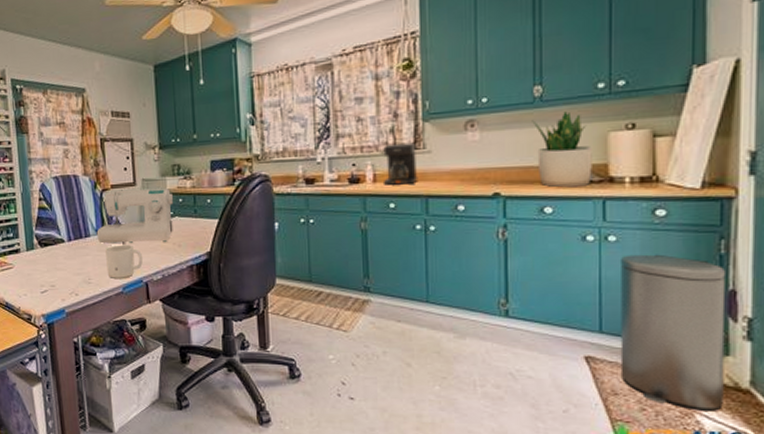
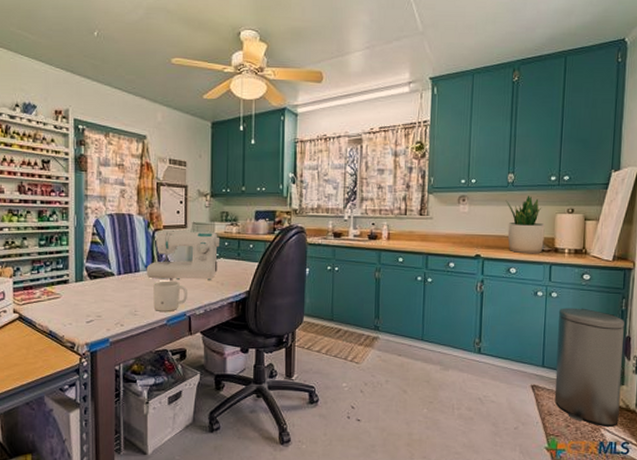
coffee maker: present [383,142,418,185] -> none [396,209,422,243]

